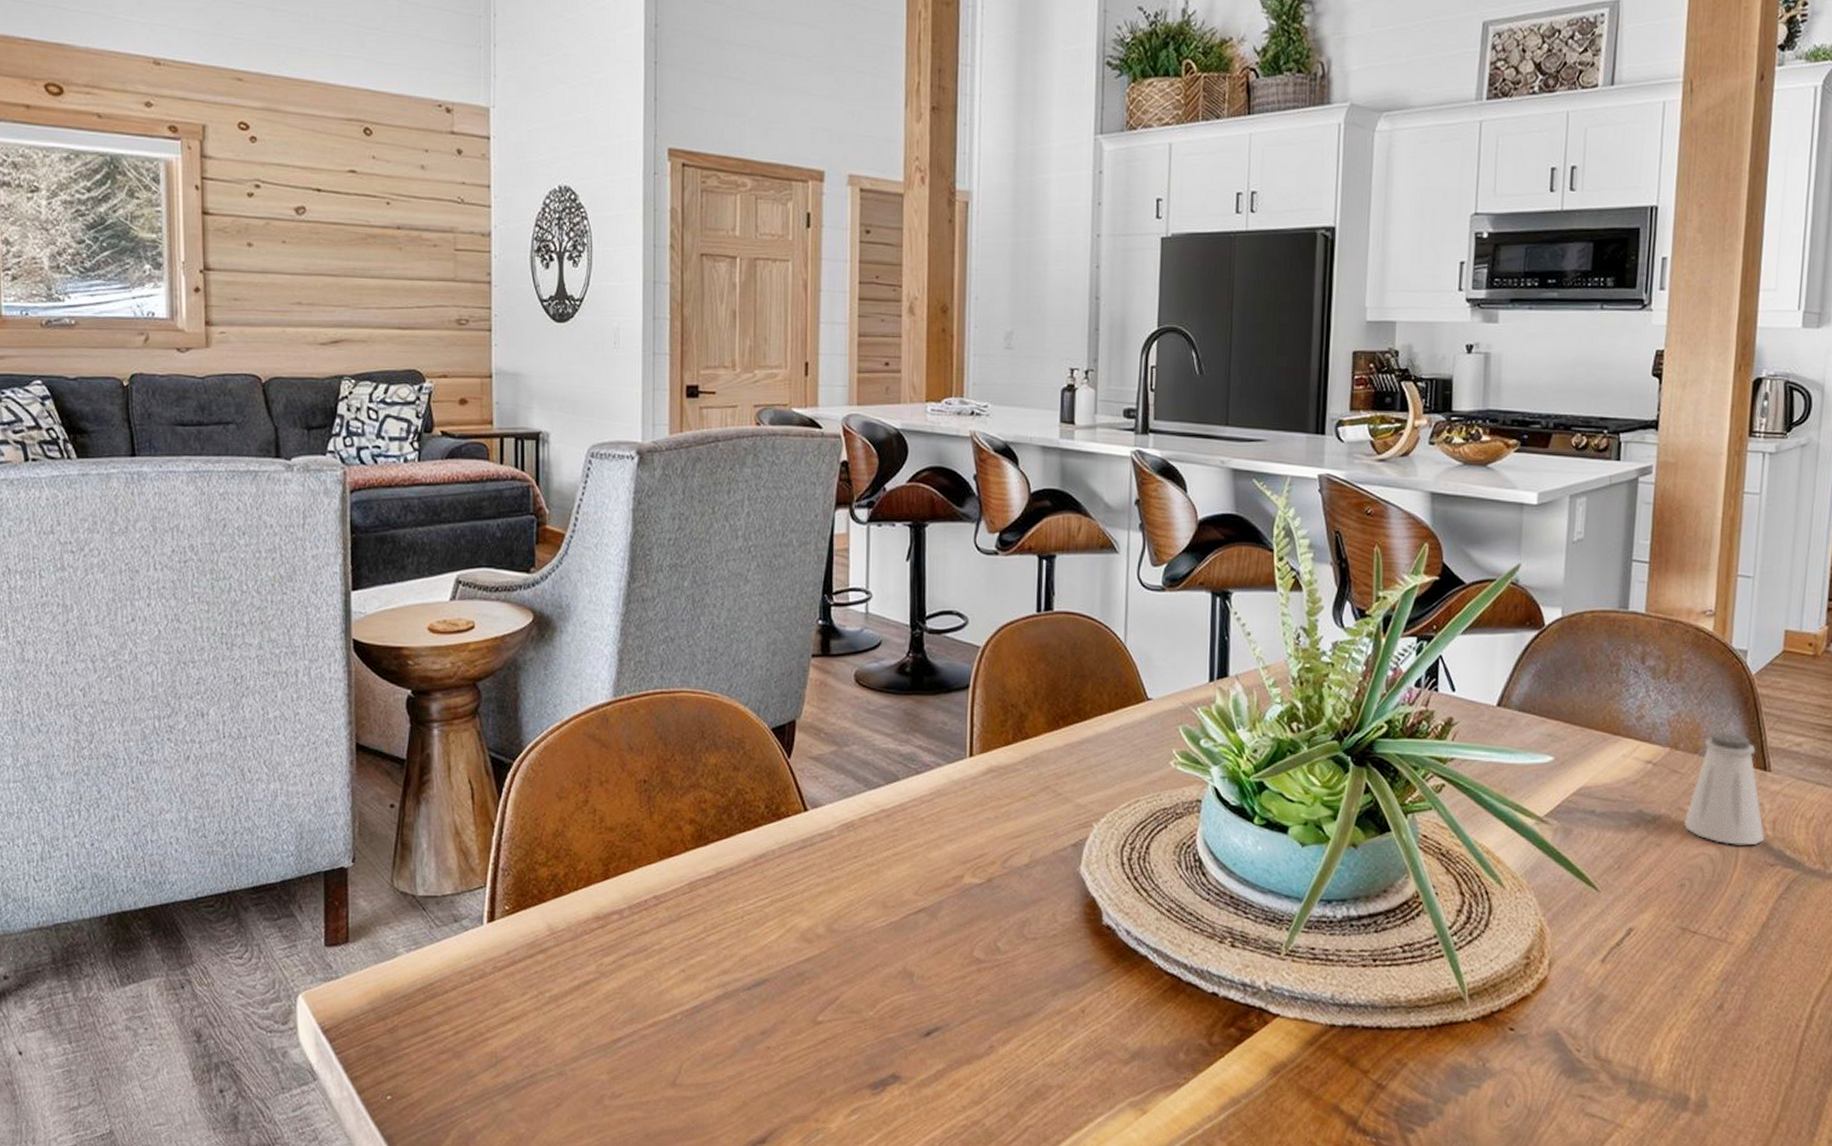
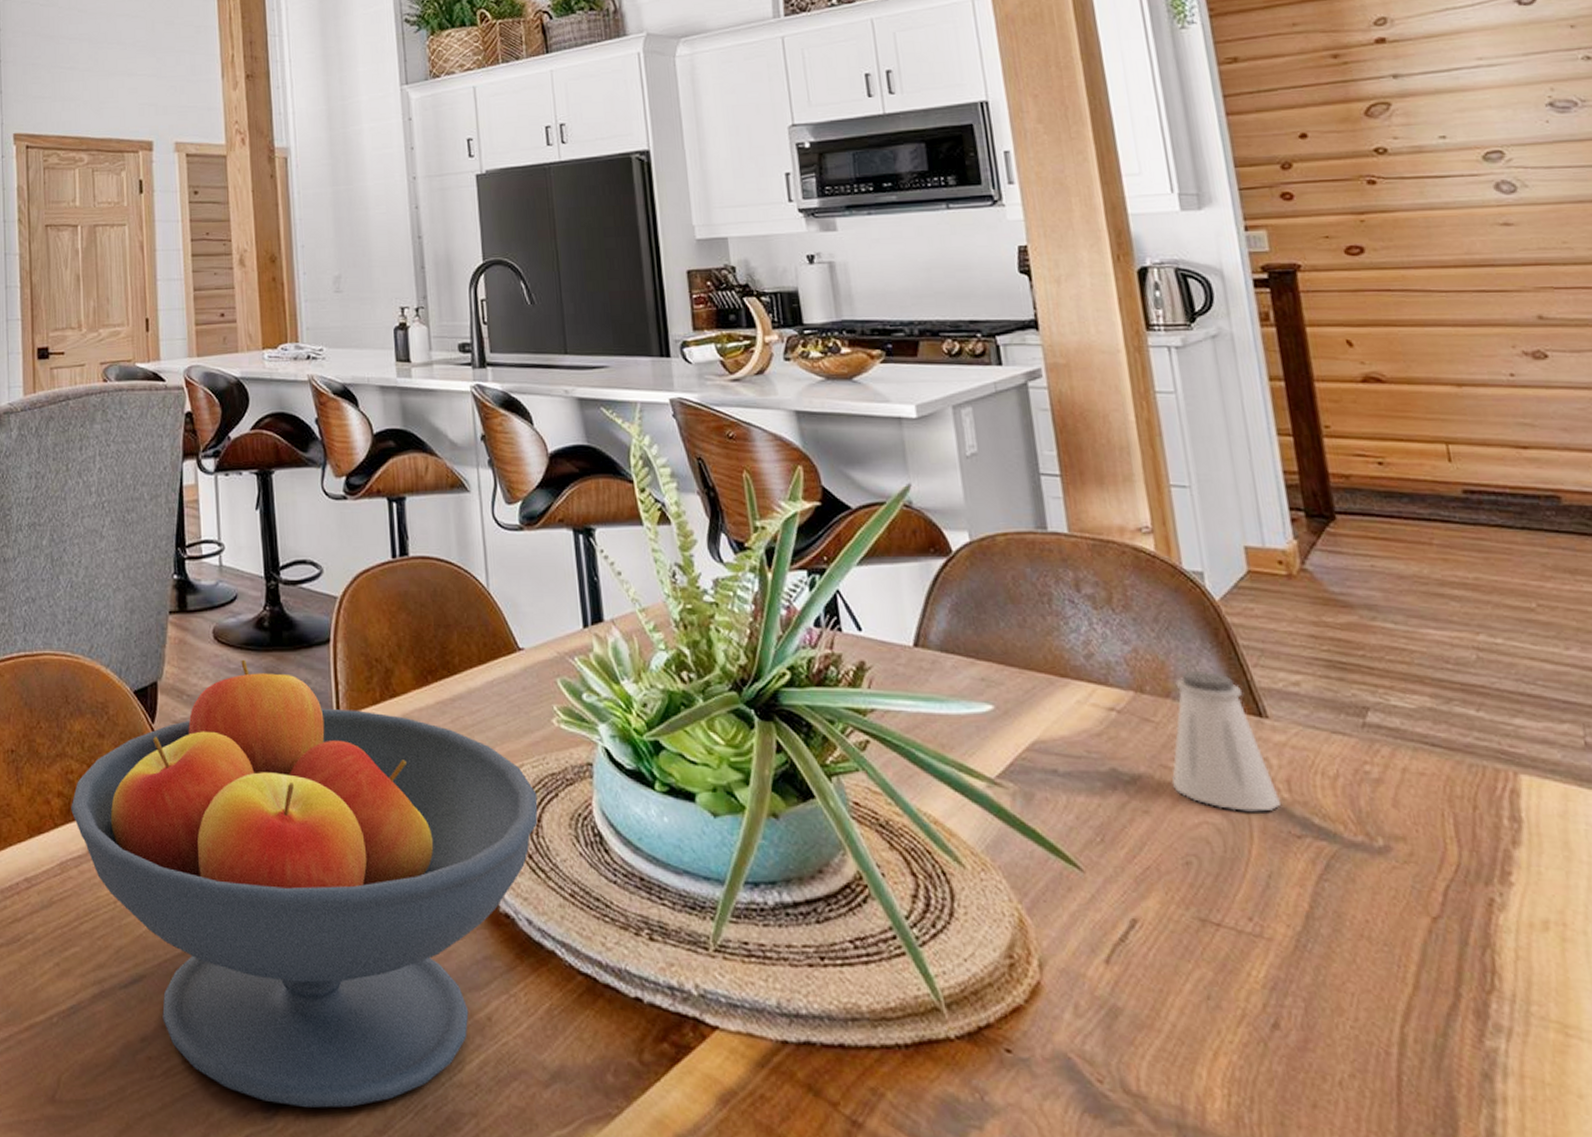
fruit bowl: none [702,701,1148,1085] -> present [71,659,538,1108]

